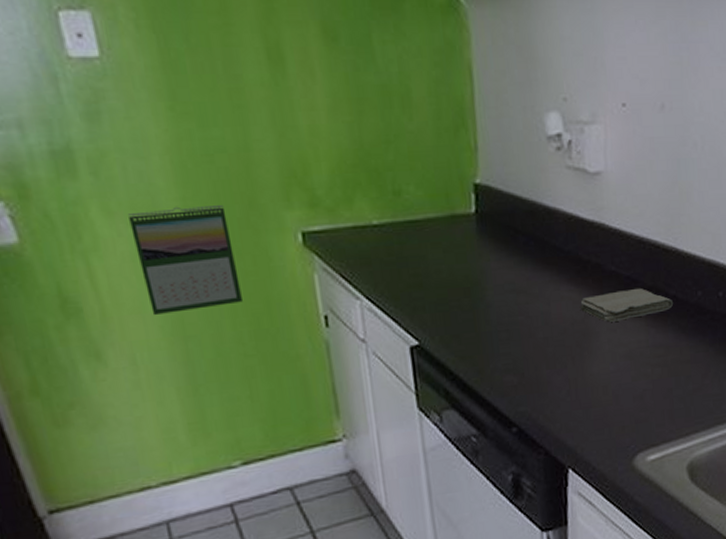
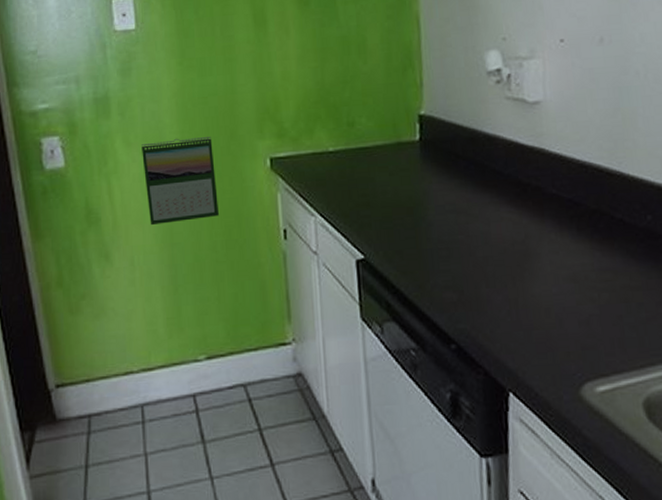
washcloth: present [580,288,674,322] -> none [520,210,621,244]

